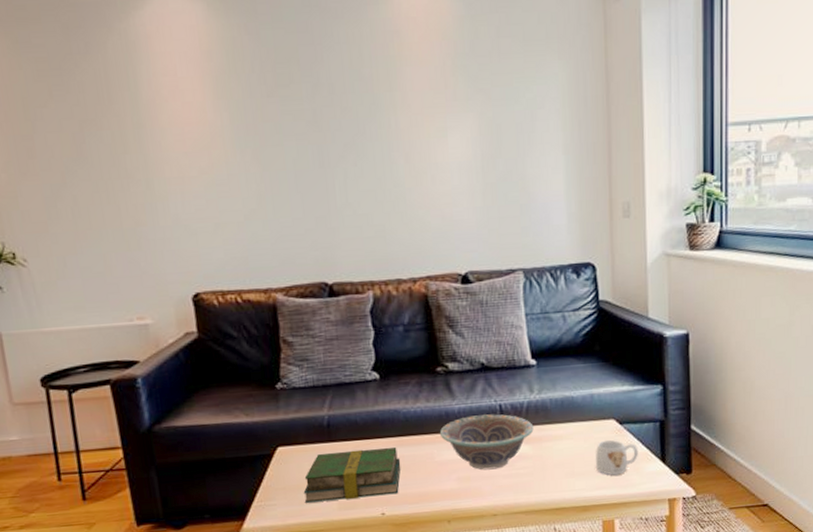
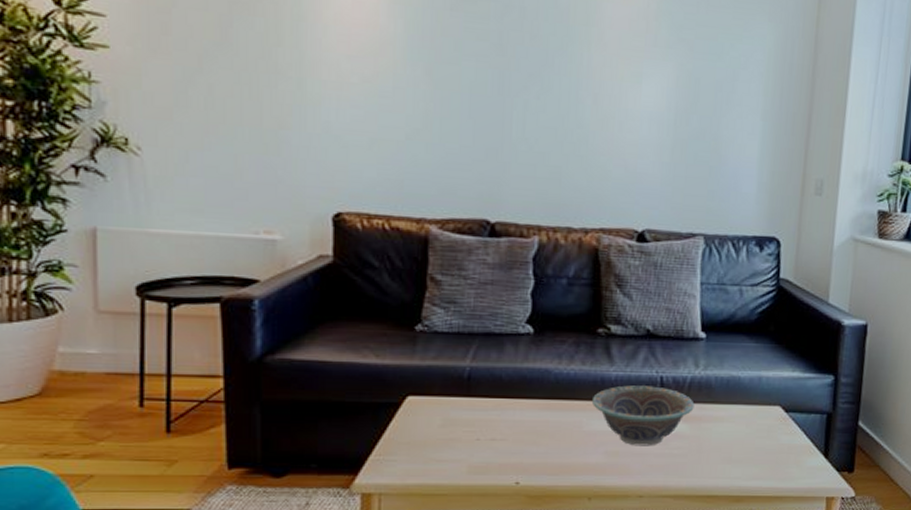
book: present [303,447,401,503] -> none [429,408,545,463]
mug: present [595,439,638,475] -> none [754,427,801,466]

